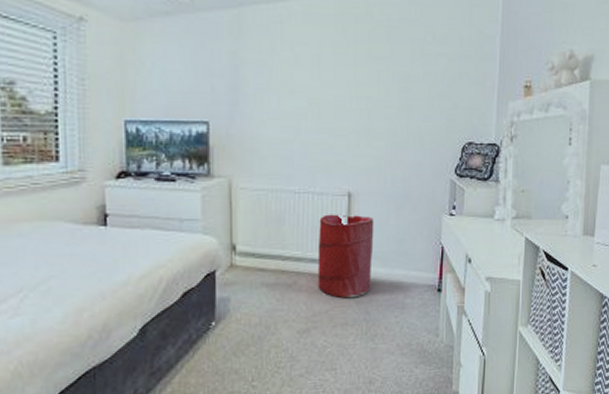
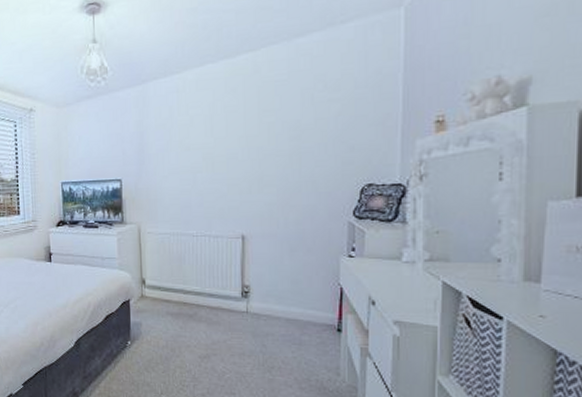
laundry hamper: present [317,214,374,299] -> none [215,255,268,331]

